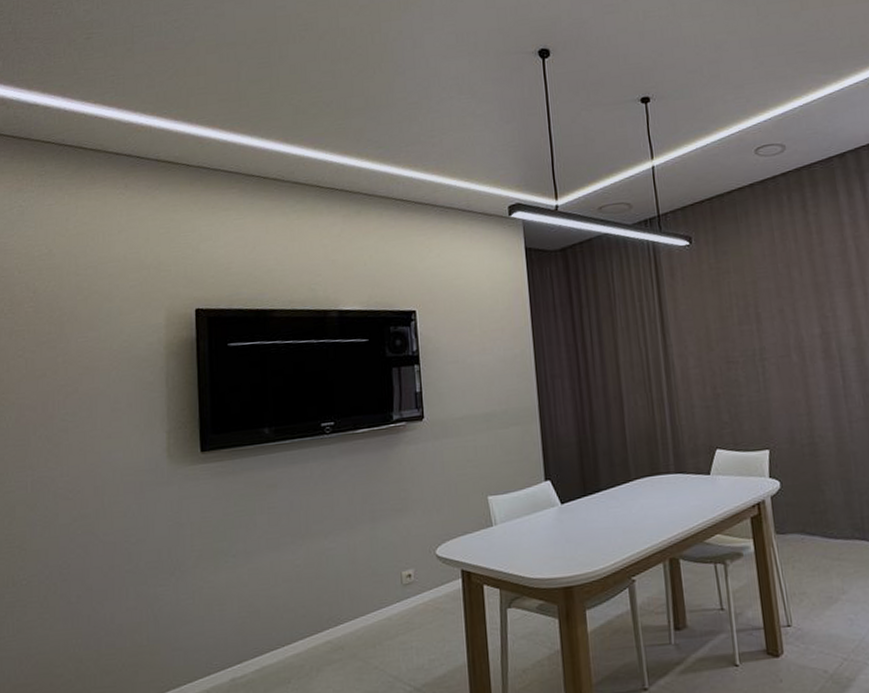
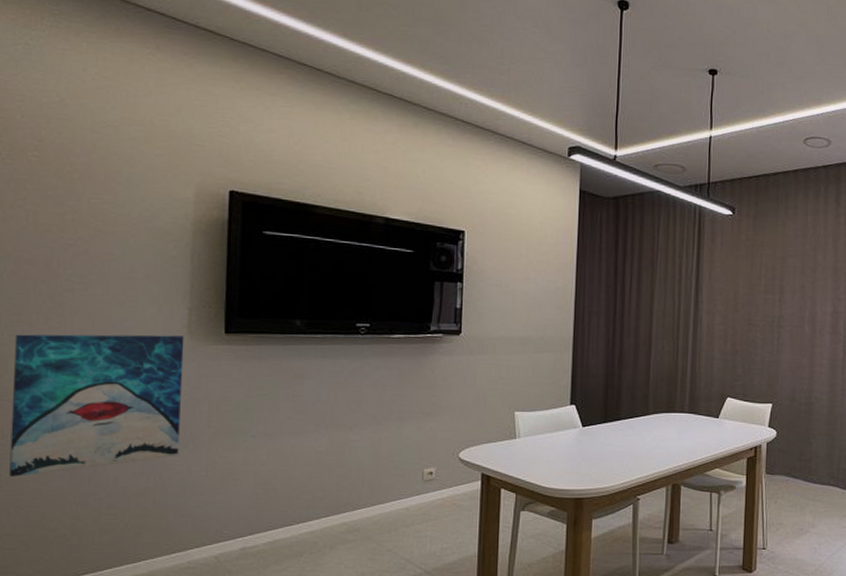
wall art: none [20,460,167,624] -> present [9,334,184,477]

